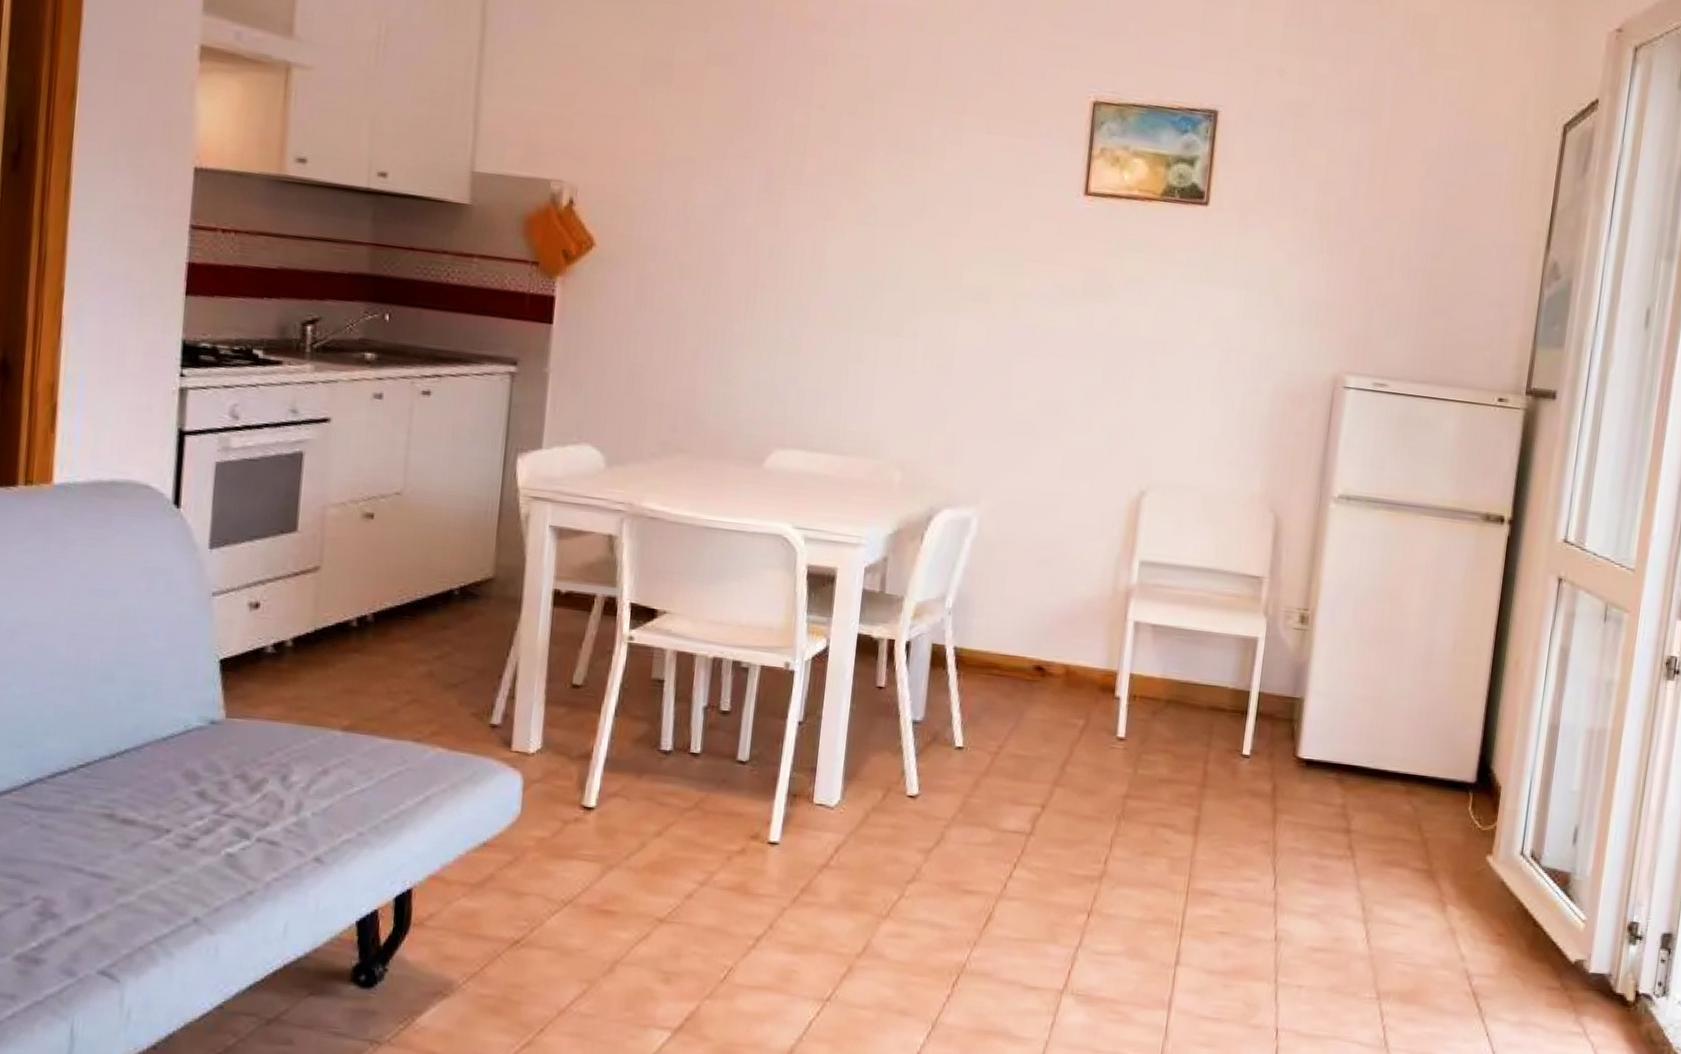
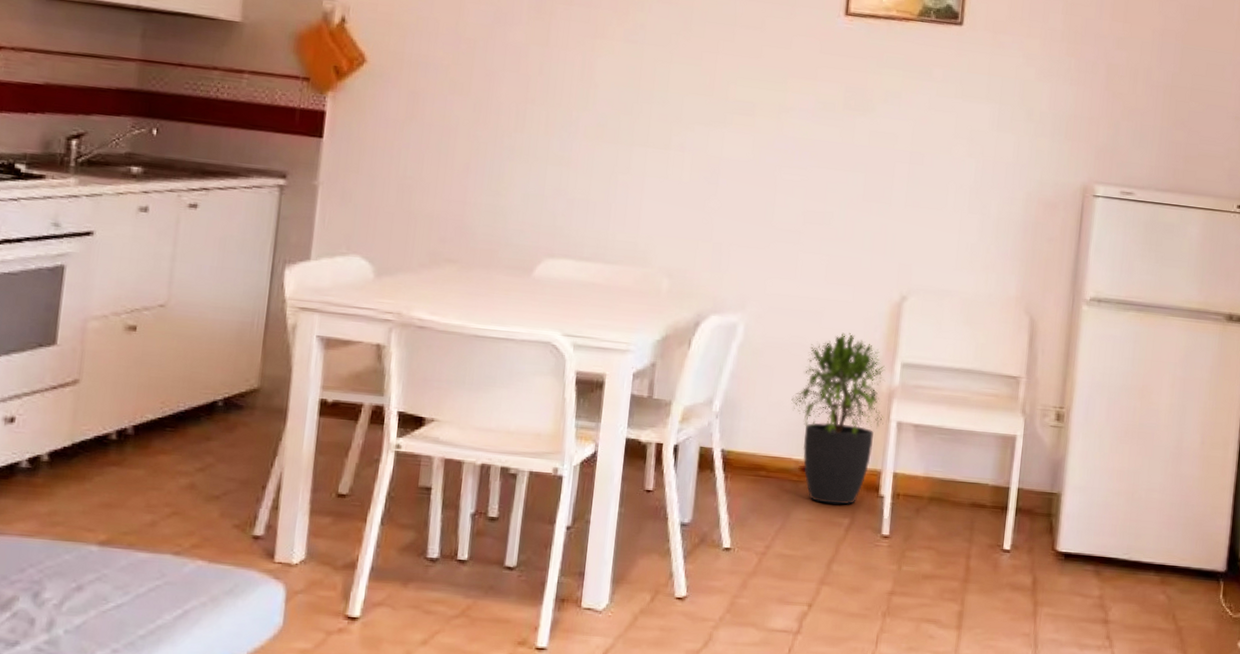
potted plant: none [1025,528,1123,706] -> present [791,332,886,505]

